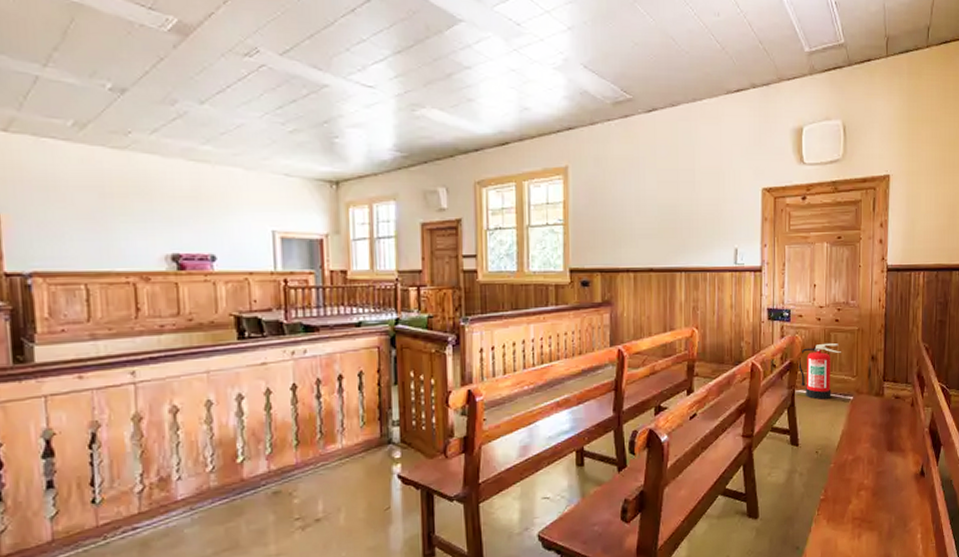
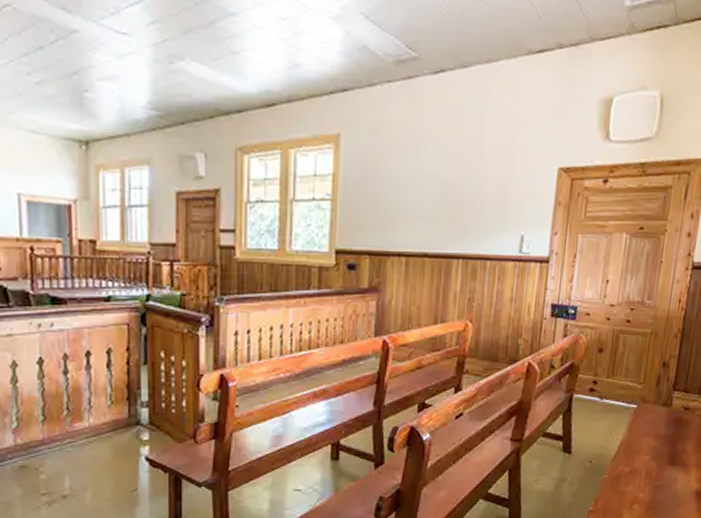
fire extinguisher: present [797,343,841,400] -> none [579,346,629,406]

